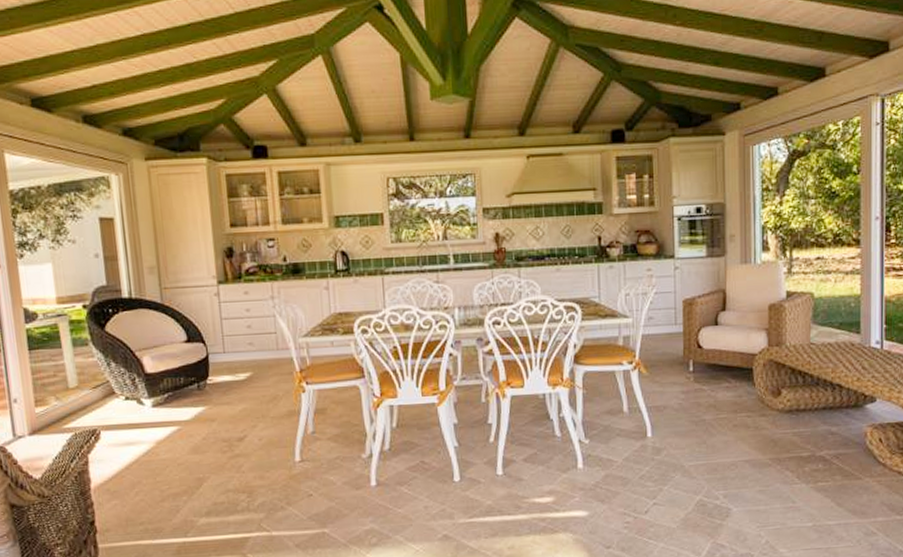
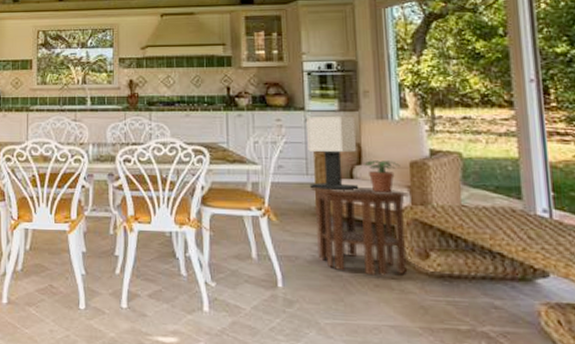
table lamp: none [676,262,723,339] -> present [307,116,359,191]
side table: none [679,332,767,417] -> present [311,186,410,276]
potted plant: none [728,305,760,337] -> present [364,160,400,192]

